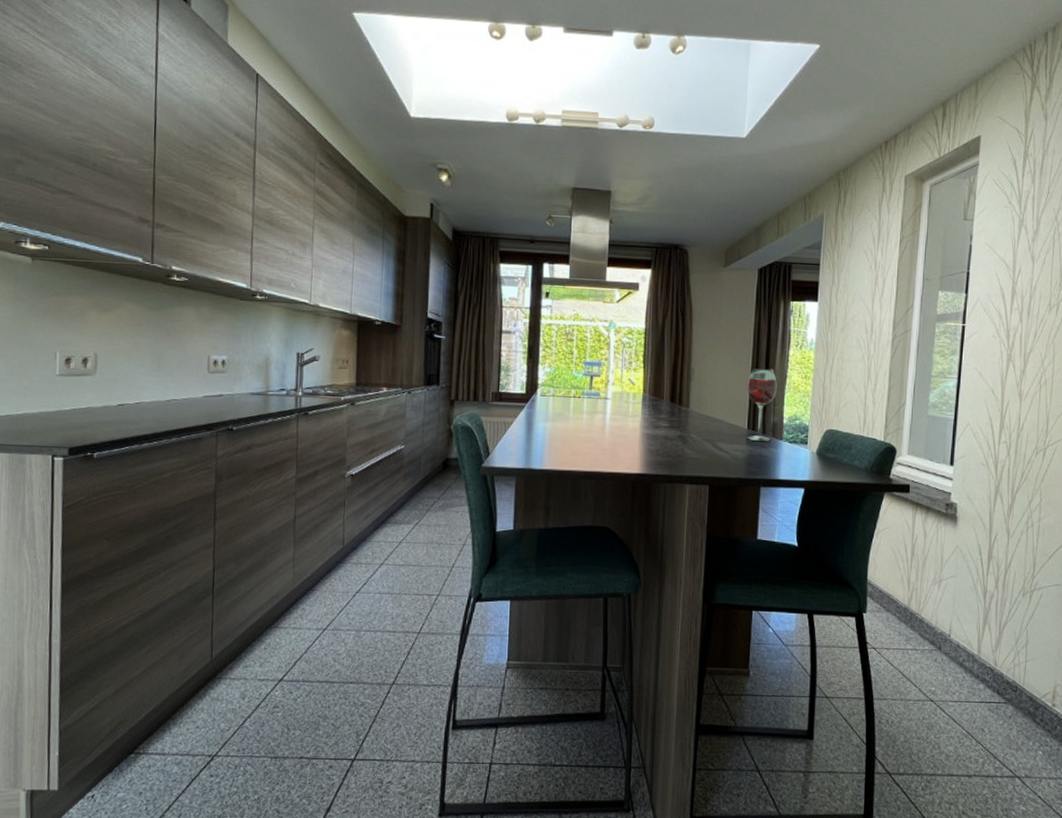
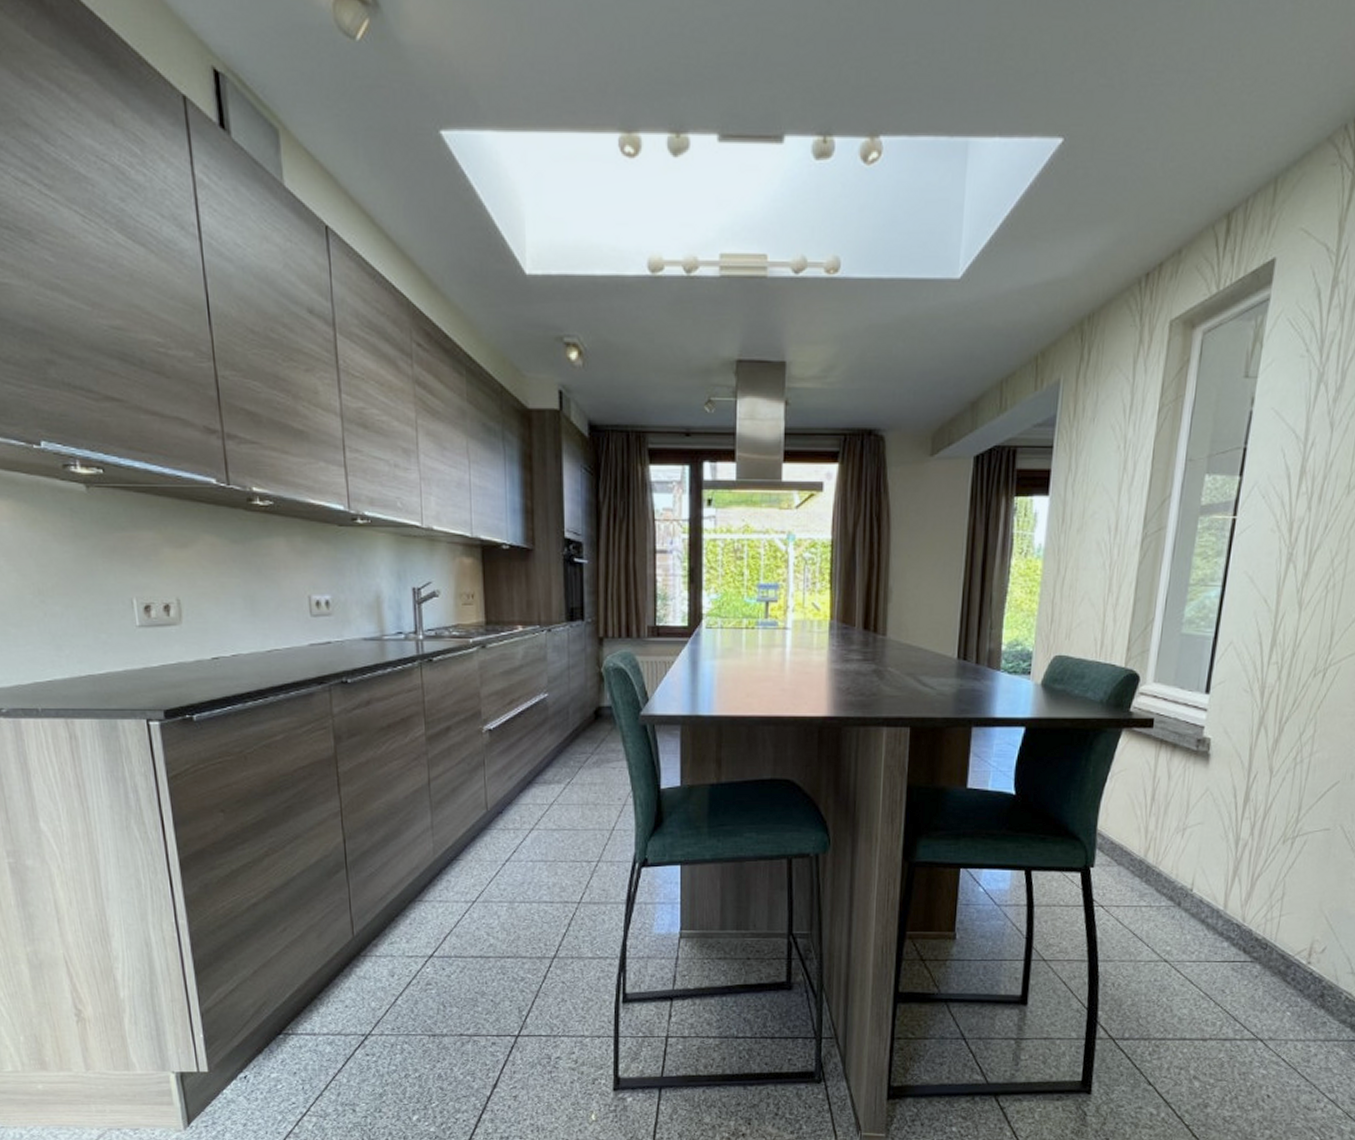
wineglass: present [747,368,777,441] -> none [956,584,995,672]

